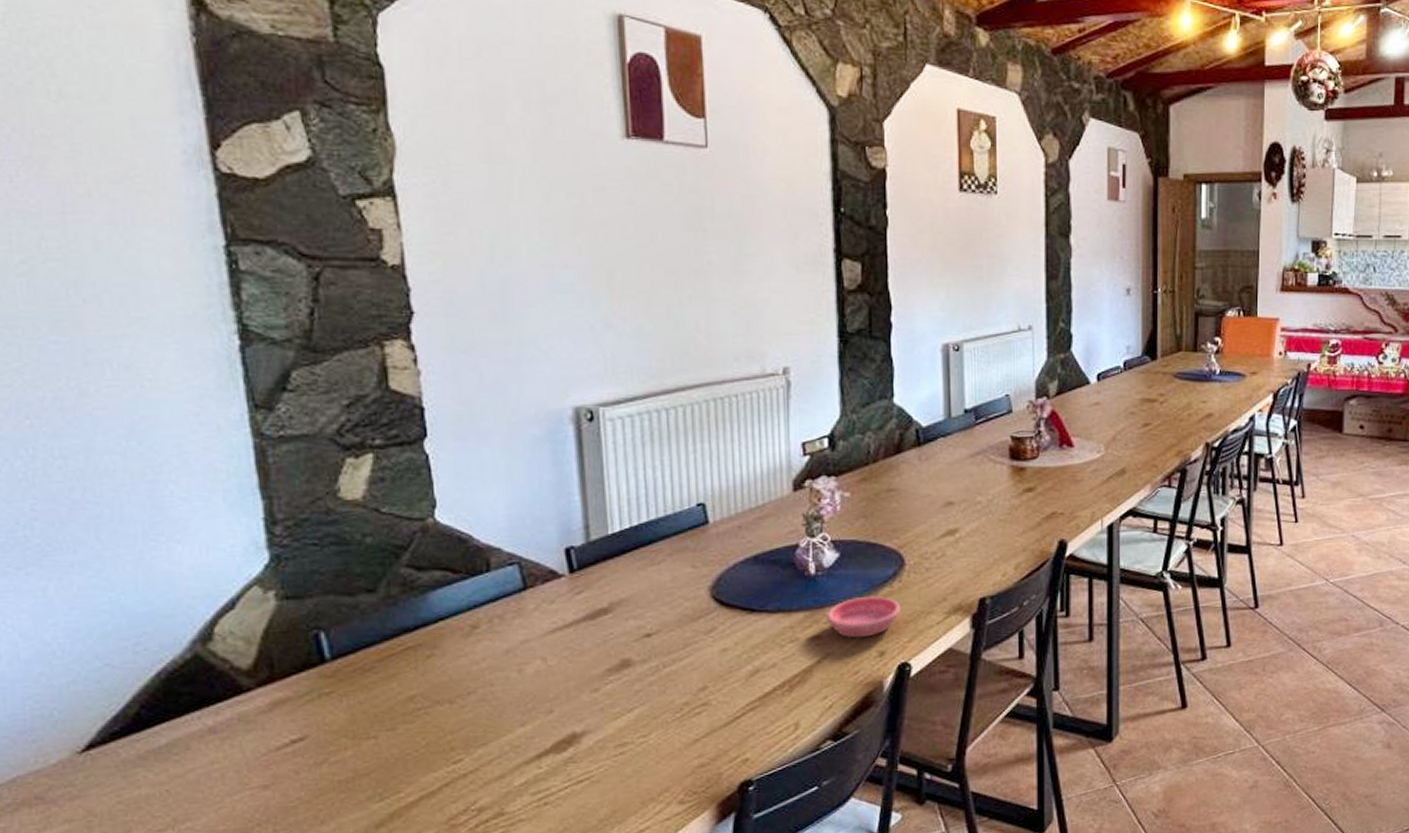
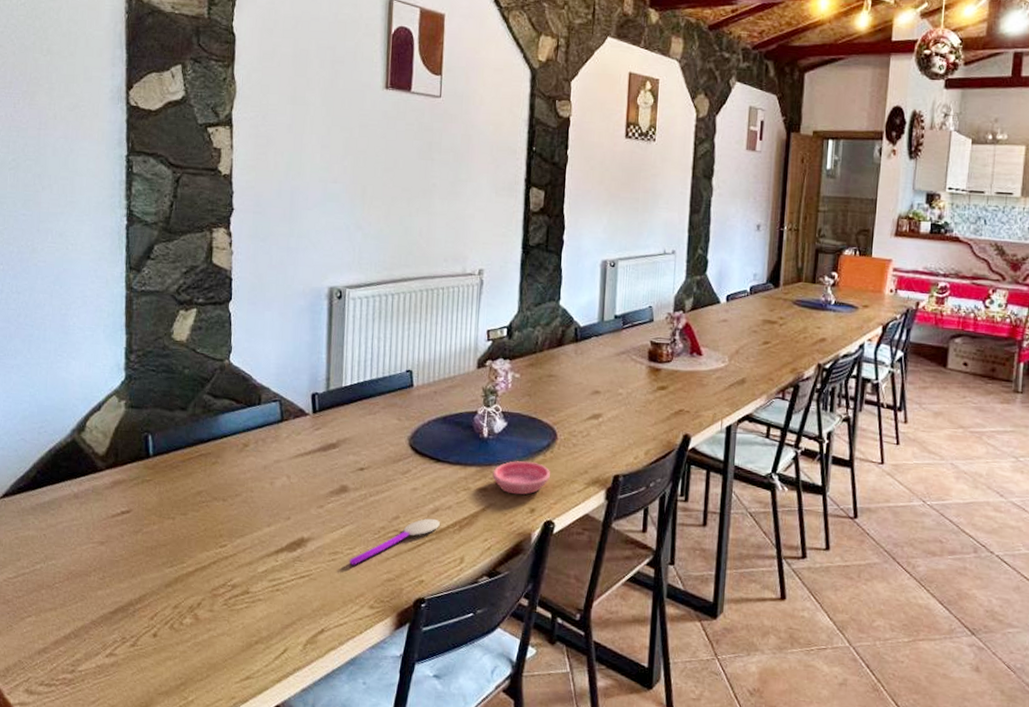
spoon: none [643,682,763,756] -> present [349,518,440,565]

